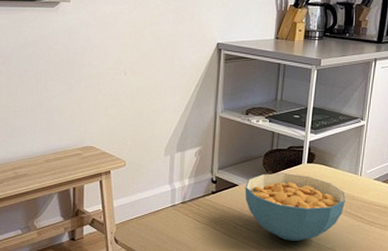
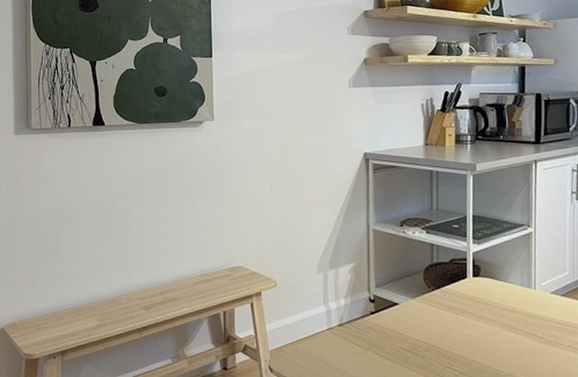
cereal bowl: present [245,173,345,242] -> none [406,289,521,368]

